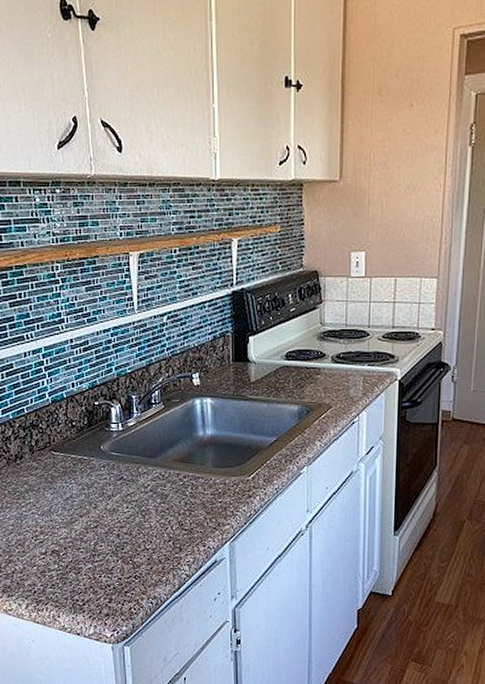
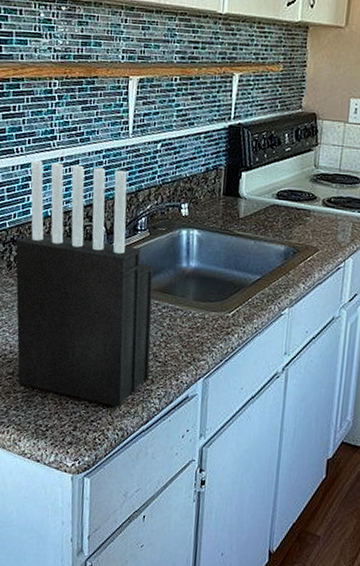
knife block: none [35,345,178,577] -> present [15,160,153,407]

